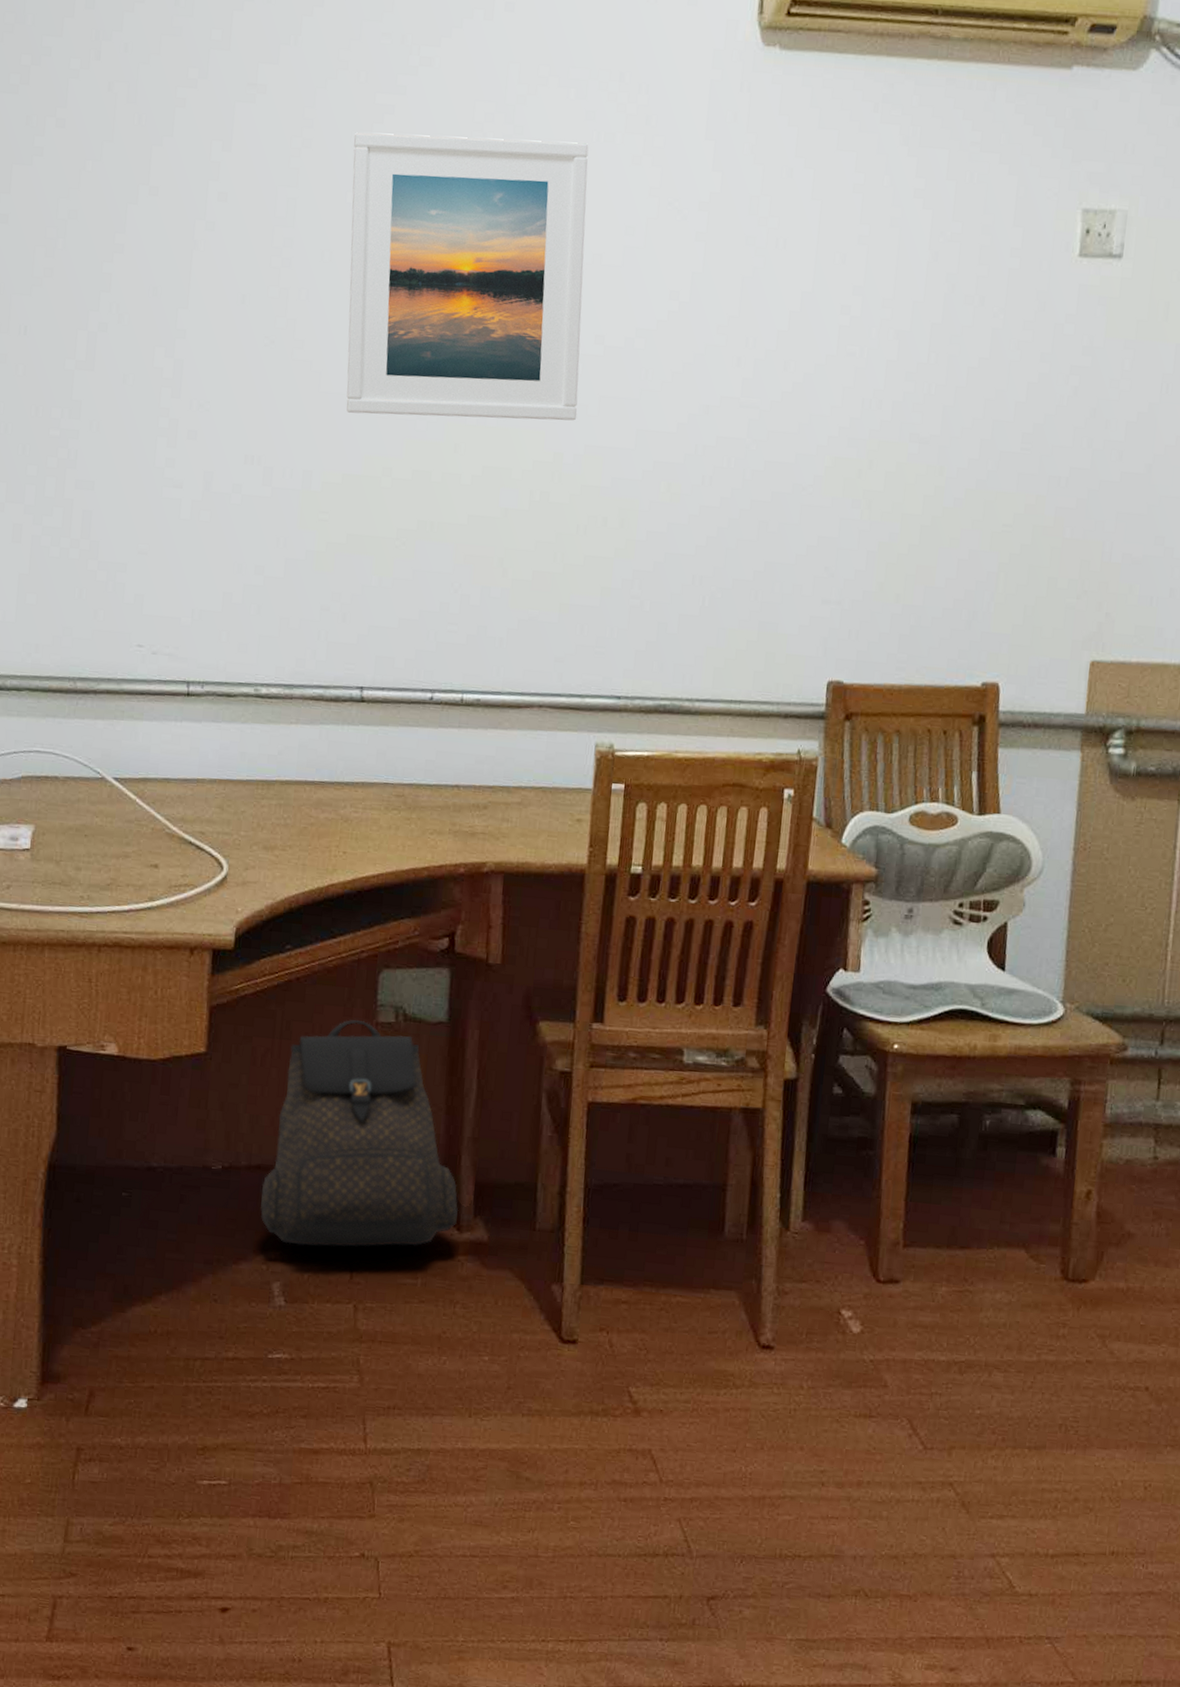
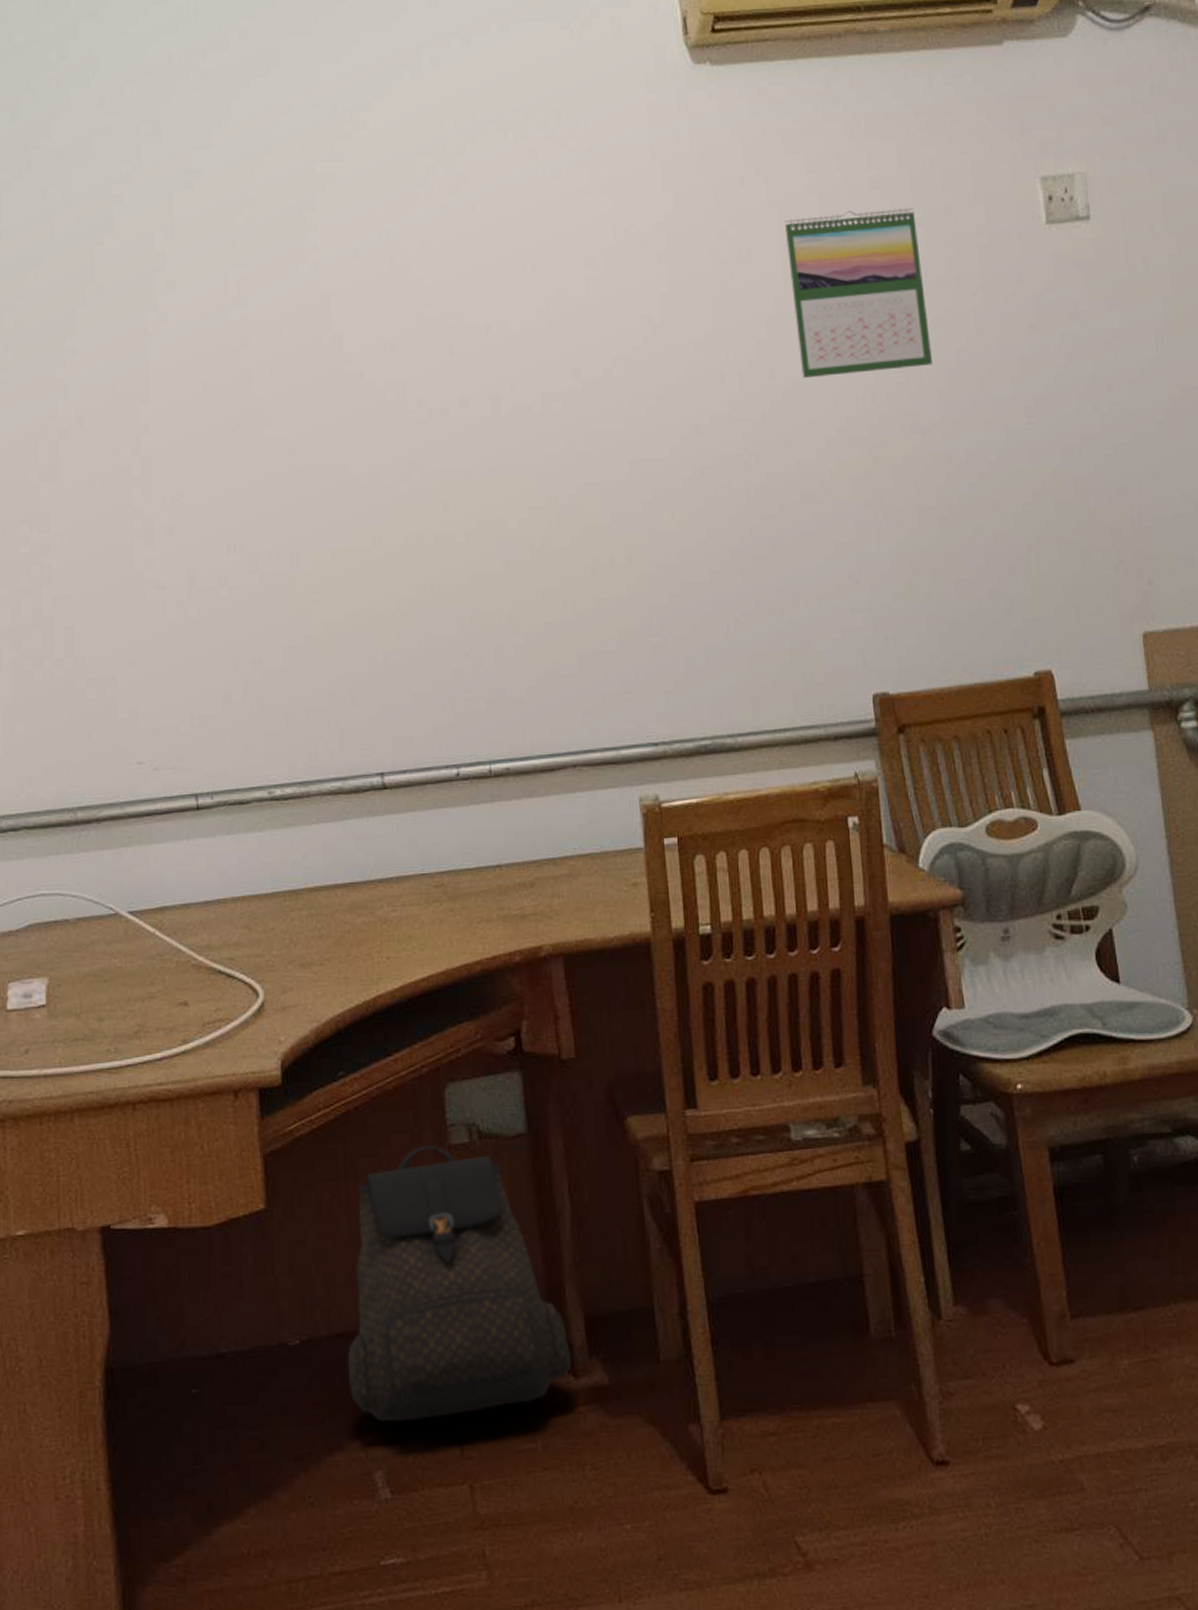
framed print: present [346,132,589,421] -> none [298,182,566,486]
calendar: none [815,215,953,379] -> present [784,208,932,379]

